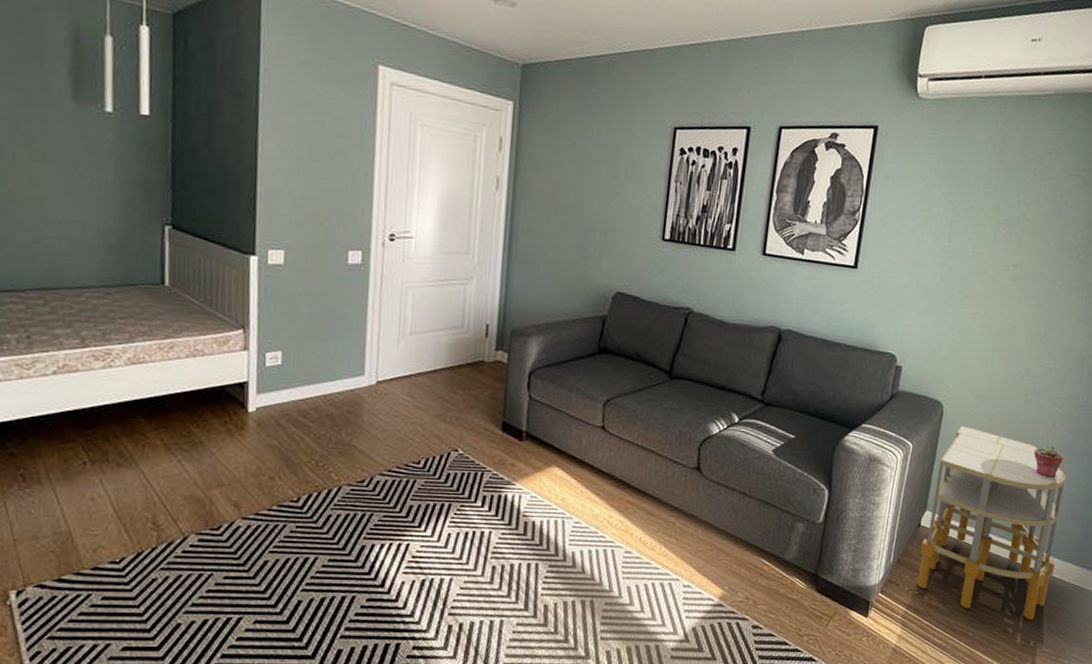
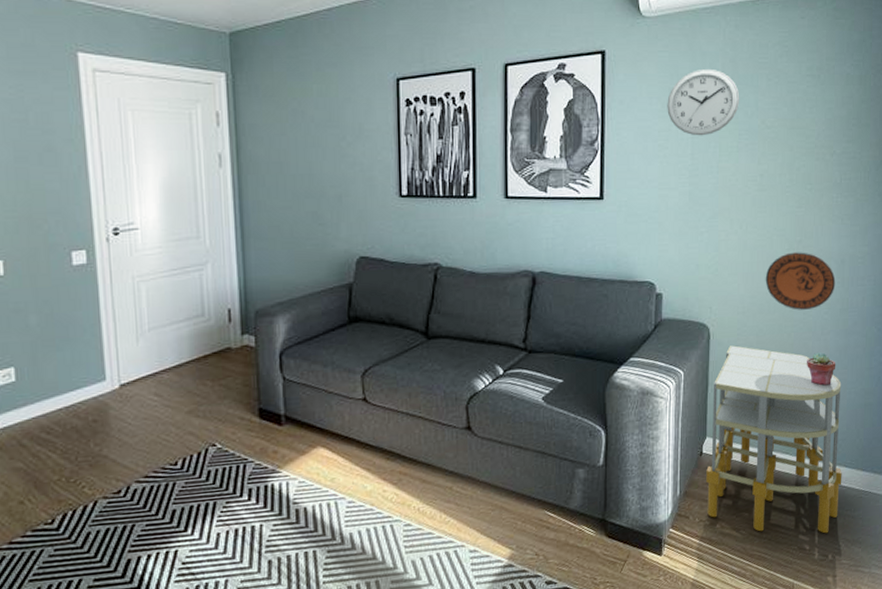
wall clock: none [930,155,1004,221] -> present [667,68,740,136]
decorative plate: none [1004,344,1074,402] -> present [765,252,836,310]

